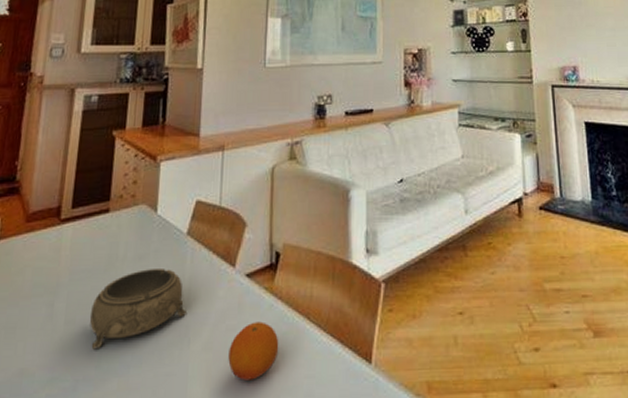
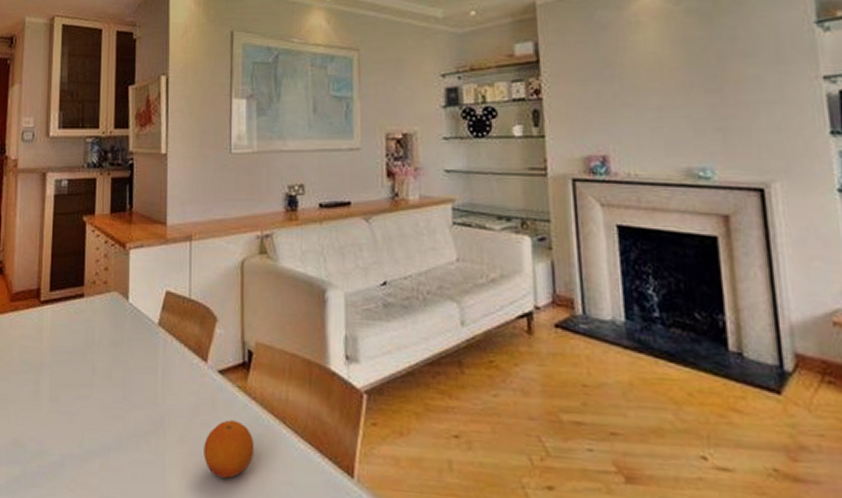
decorative bowl: present [89,269,186,350] -> none [71,356,161,429]

